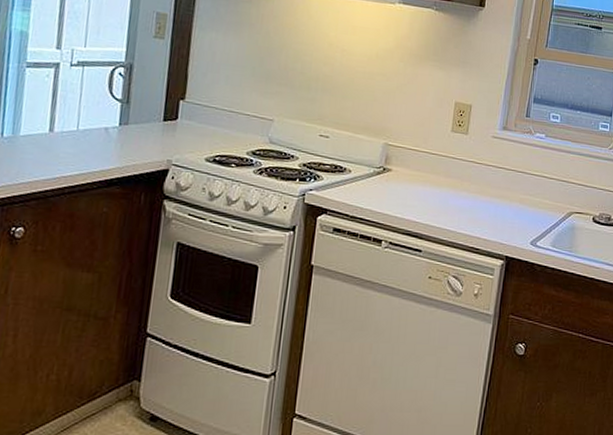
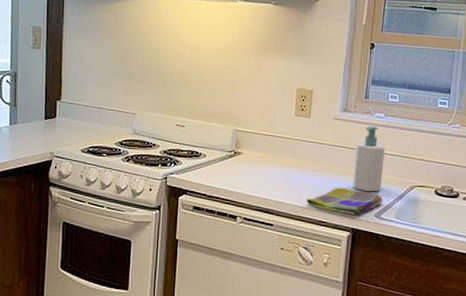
dish towel: none [458,211,540,243] -> present [306,187,383,216]
soap bottle: none [509,147,544,218] -> present [353,126,385,192]

